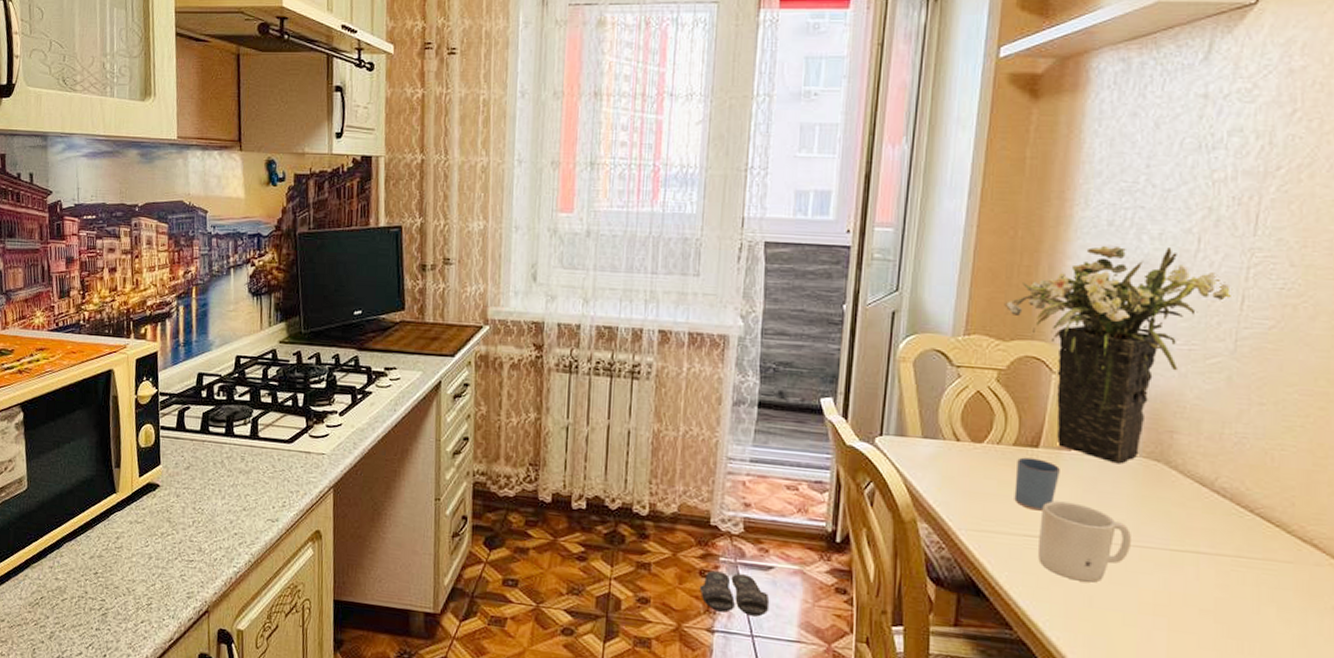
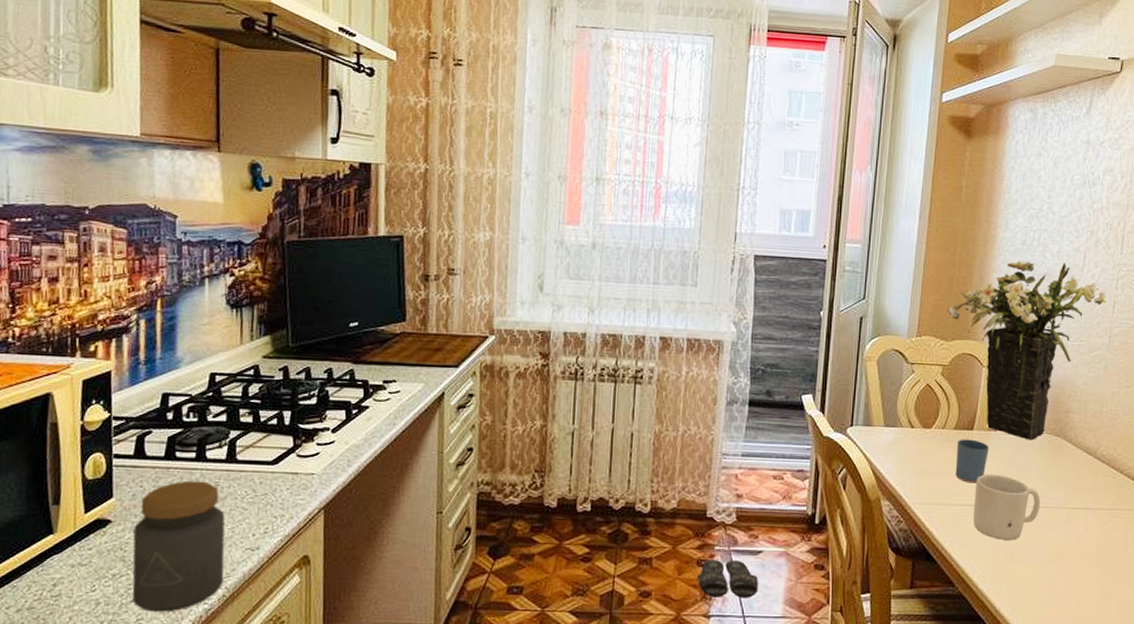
jar: none [176,453,250,571] -> present [132,480,225,612]

